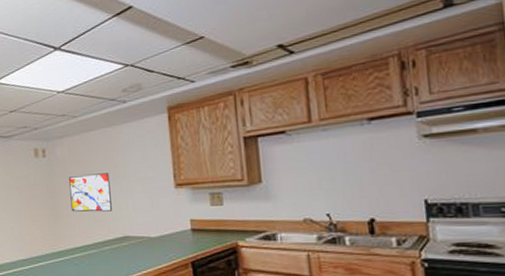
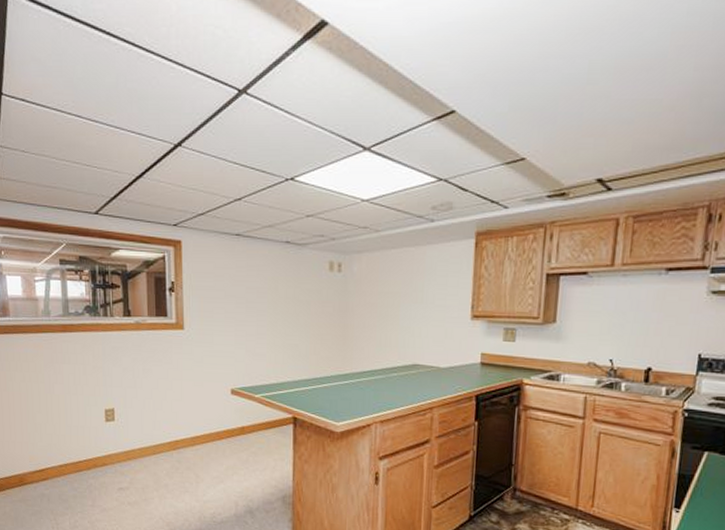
wall art: present [69,173,112,212] -> none [362,295,406,337]

